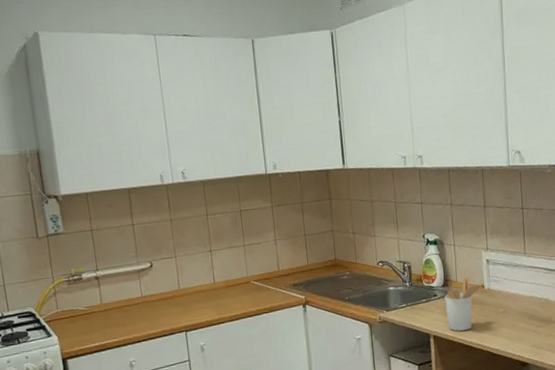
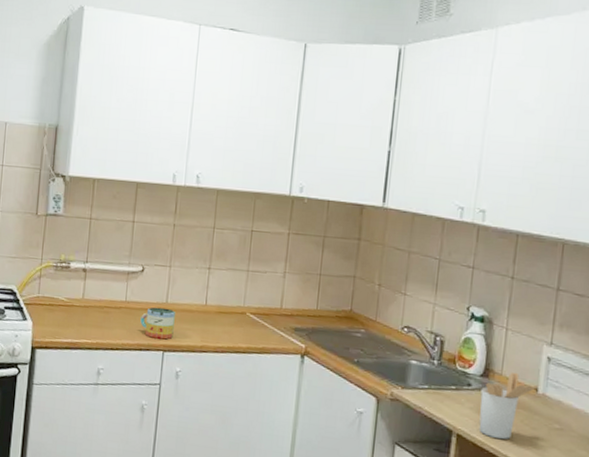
mug: none [159,293,192,323] -> present [140,307,175,340]

